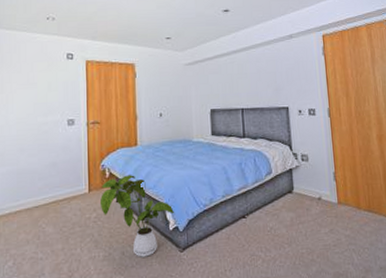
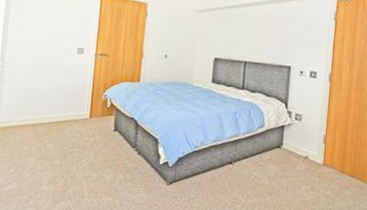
house plant: present [100,175,174,257] -> none [99,108,166,185]

